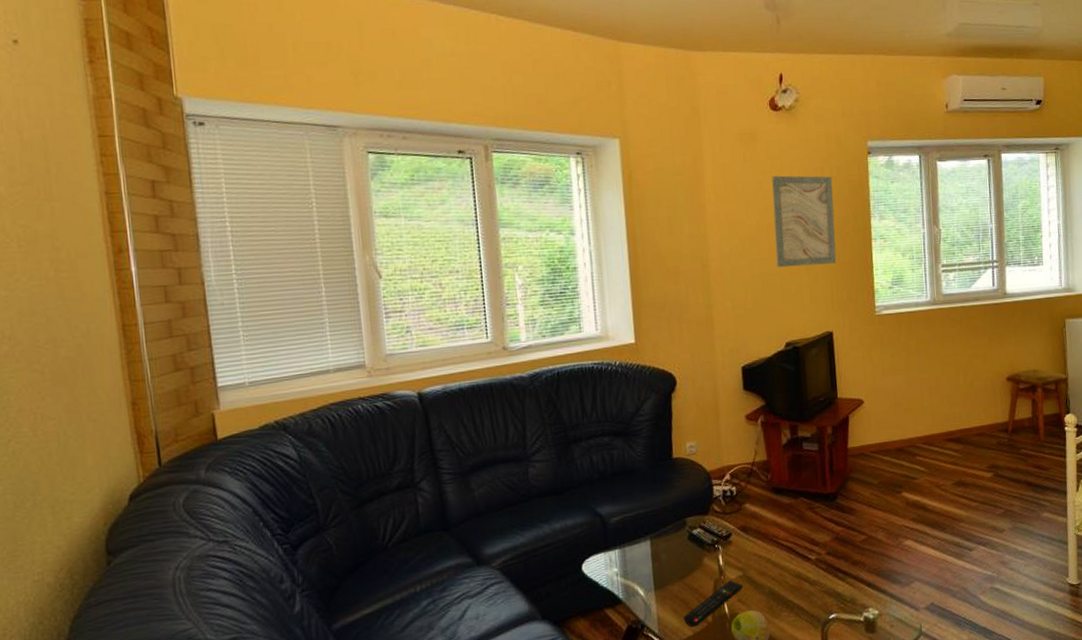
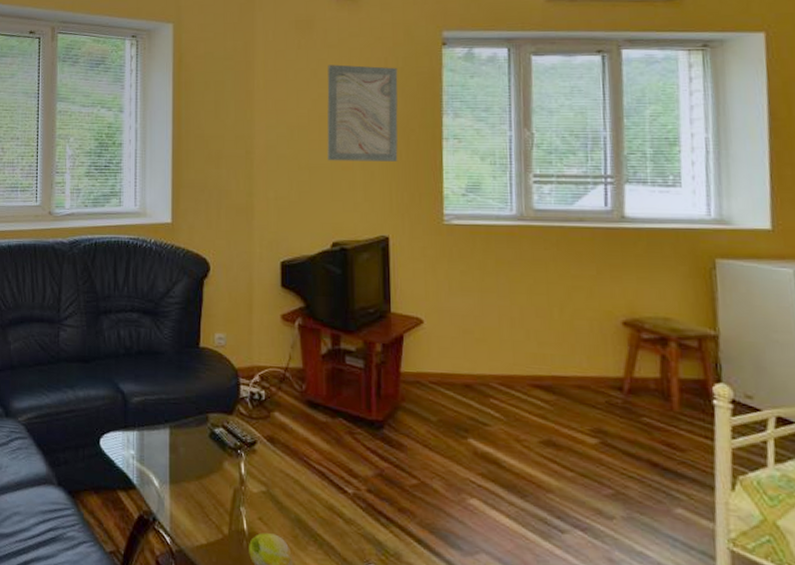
remote control: present [683,580,744,628] -> none [197,493,266,536]

